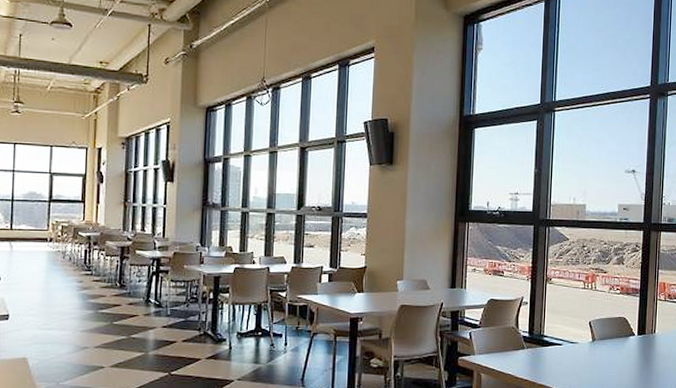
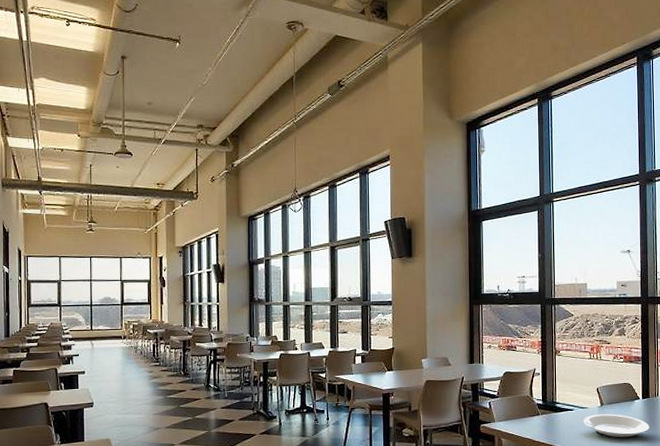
plate: none [572,351,644,378] -> present [583,414,650,438]

